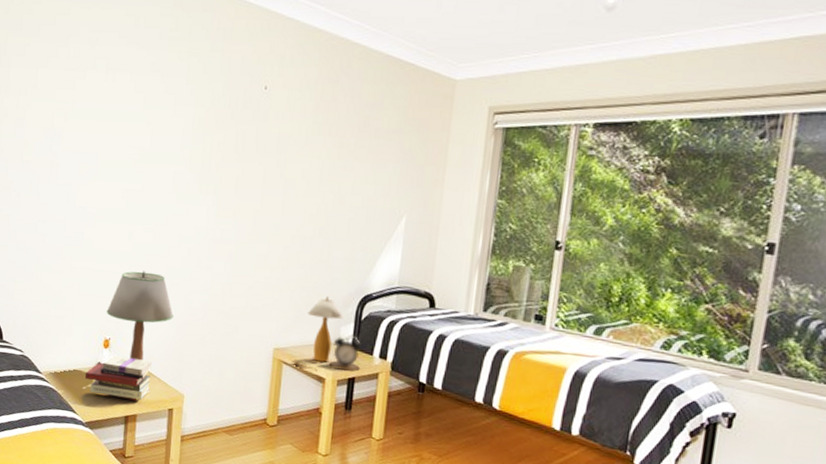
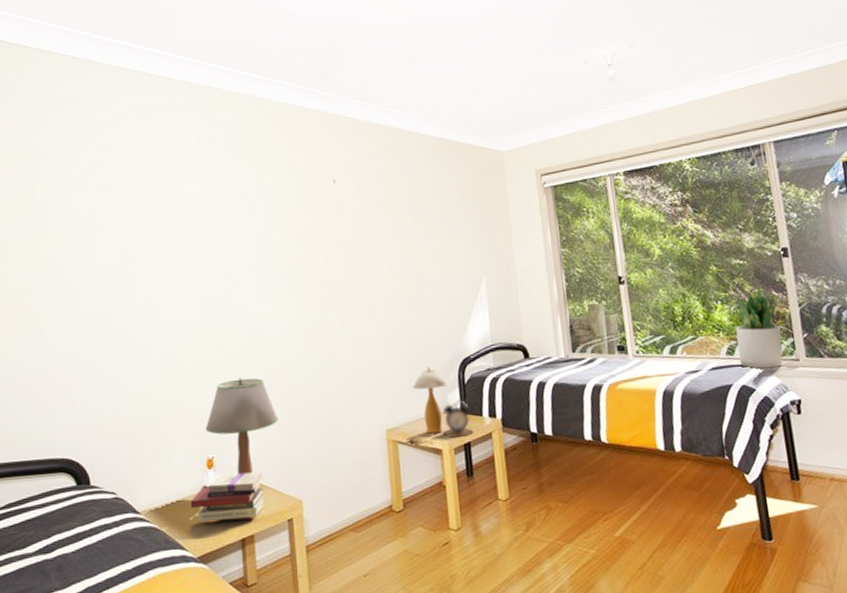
planter: none [674,282,742,374] -> present [736,287,783,369]

